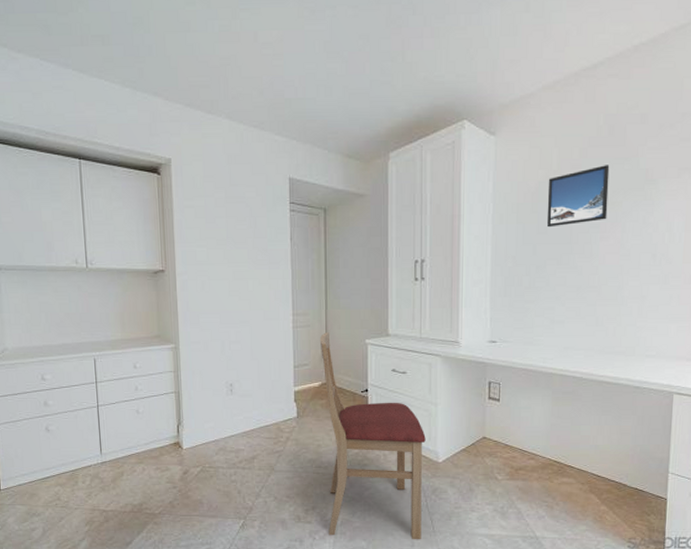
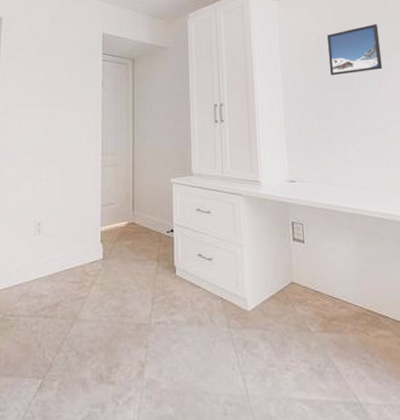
chair: present [319,332,426,540] -> none [126,171,234,407]

